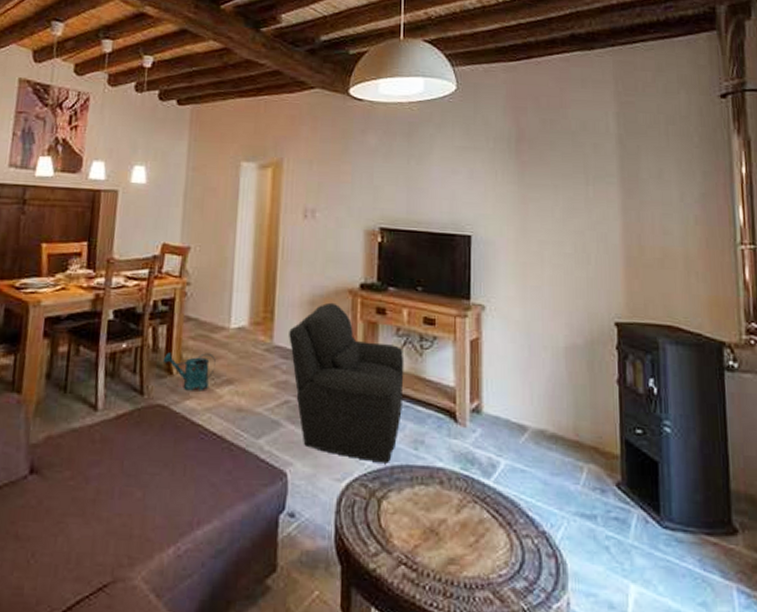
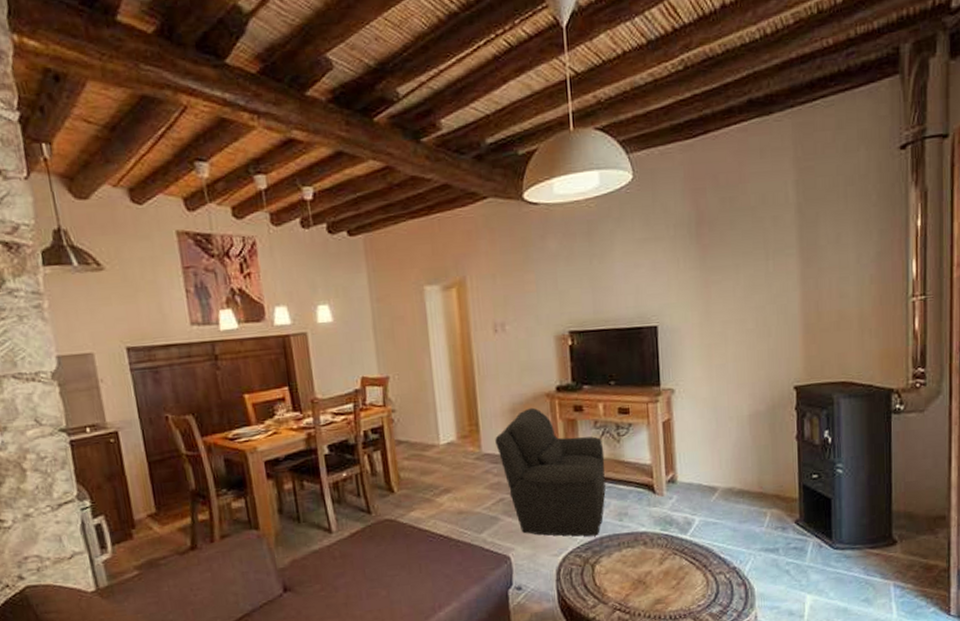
watering can: present [163,352,216,392] -> none [382,469,432,504]

